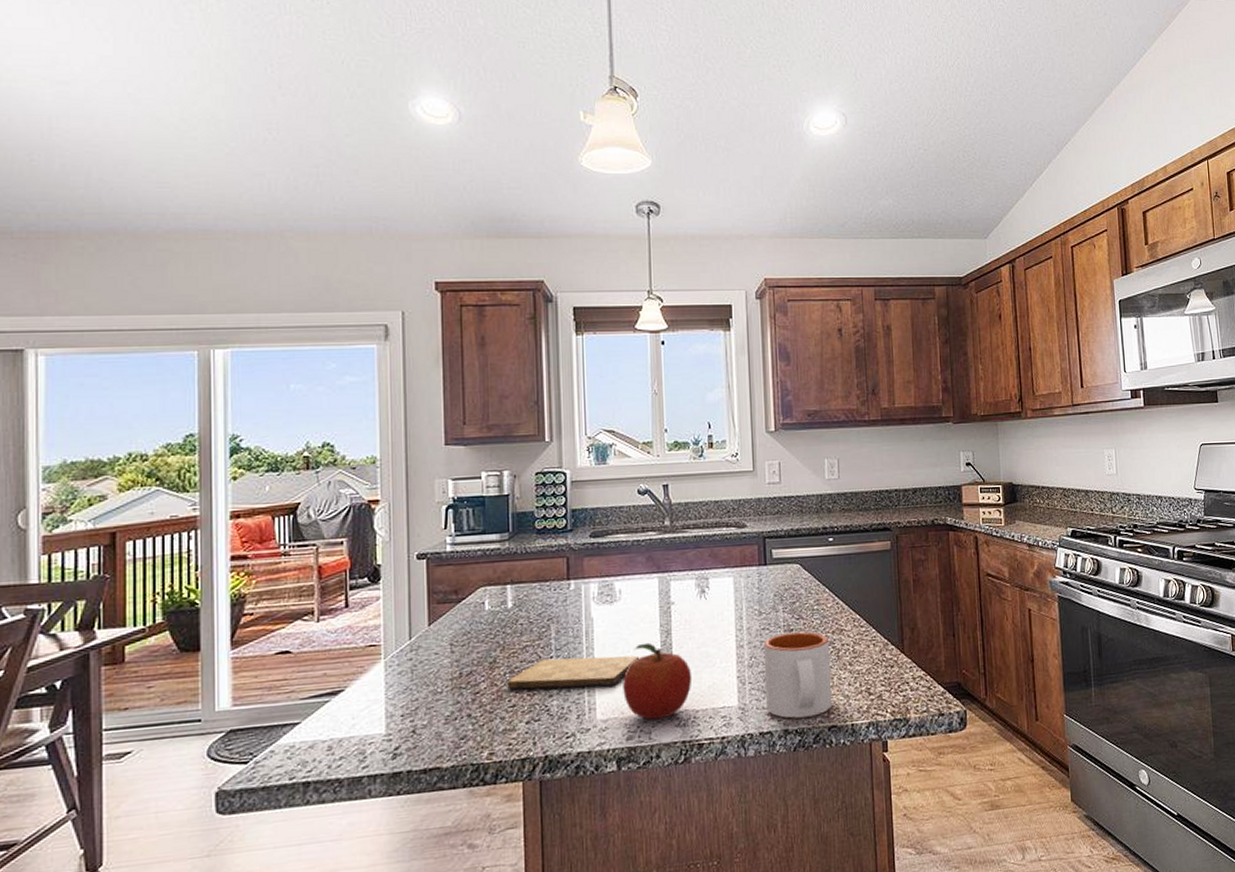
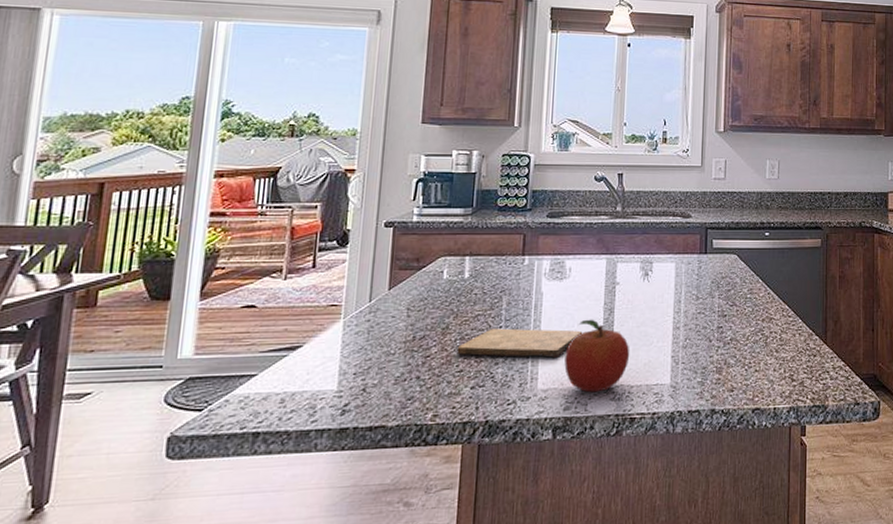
mug: present [763,631,833,719] -> none [696,318,759,400]

